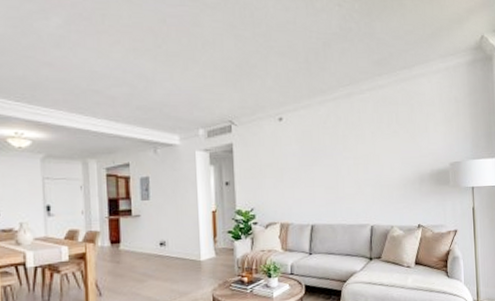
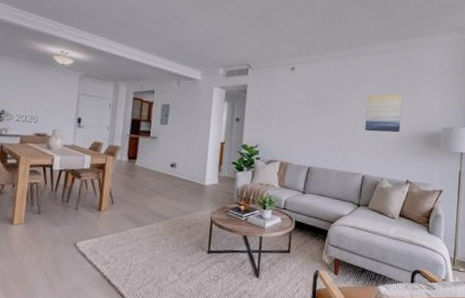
wall art: none [365,132,405,177] -> present [365,94,403,133]

